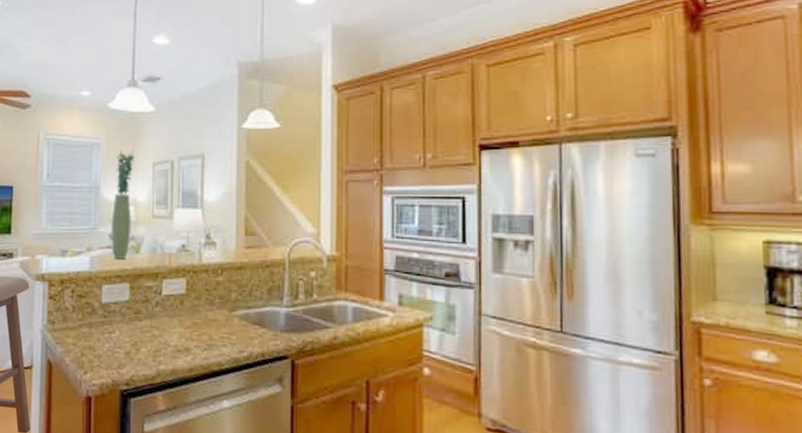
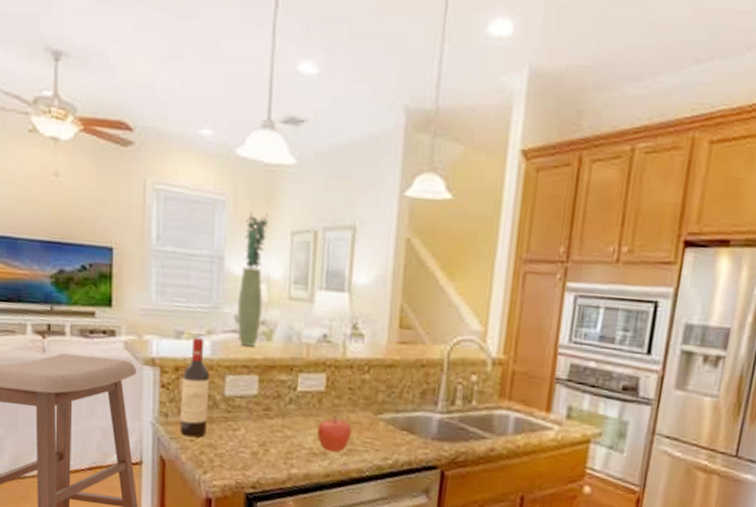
wine bottle: none [64,255,90,342] -> present [180,338,210,439]
fruit: none [181,315,210,349] -> present [317,415,351,453]

